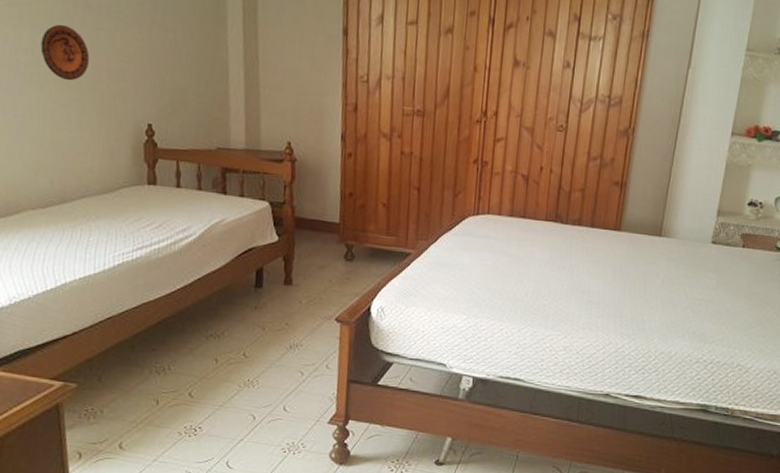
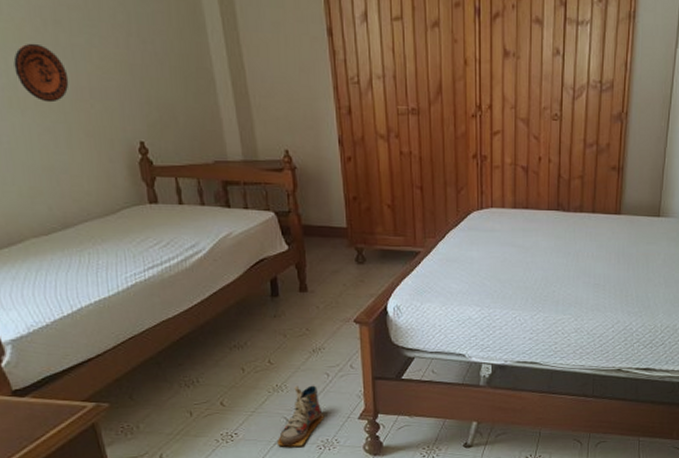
shoe: none [240,382,293,448] -> present [276,385,325,447]

